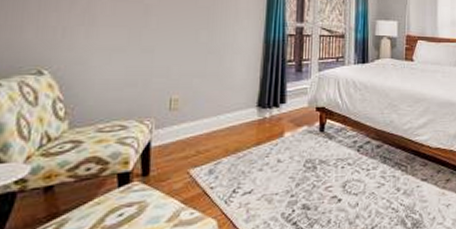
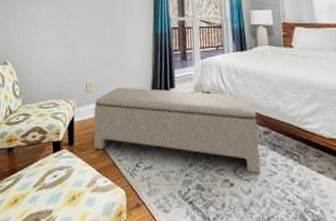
bench: none [177,103,371,187] -> present [93,87,261,174]

